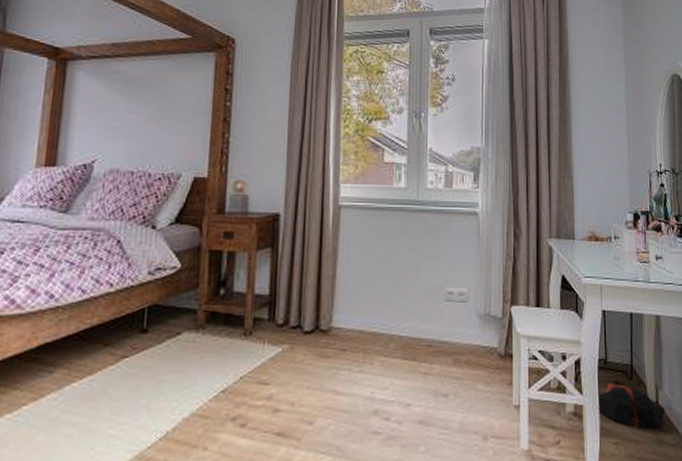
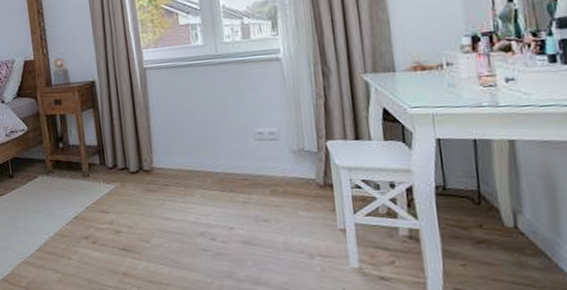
bag: present [597,381,665,428] -> none [437,206,528,251]

